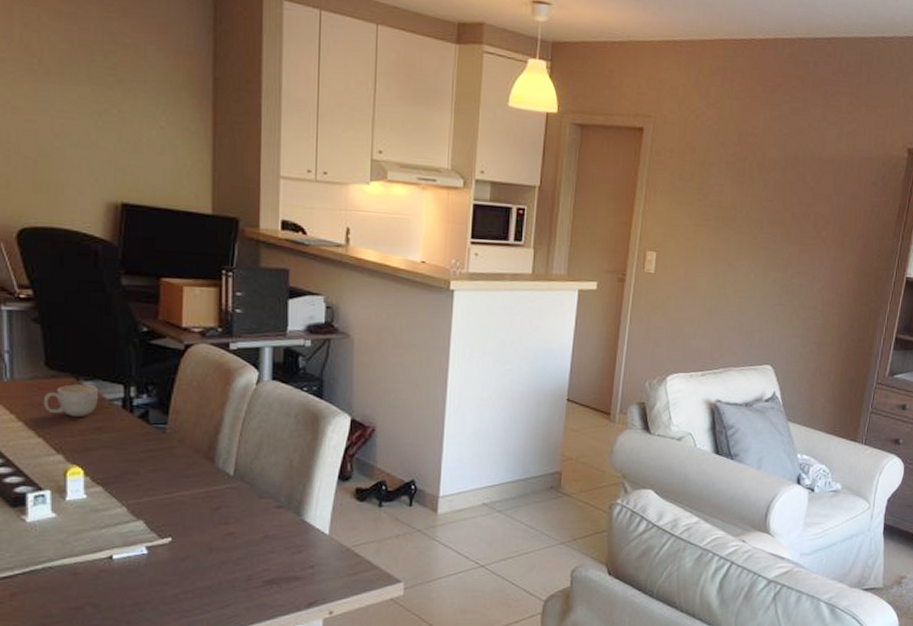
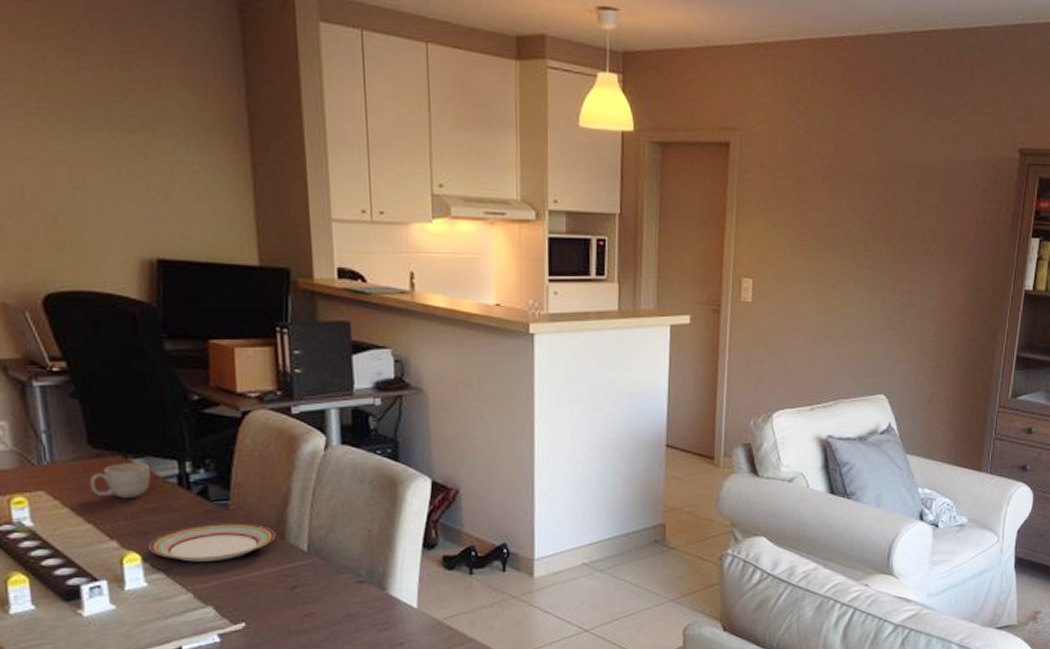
plate: none [91,444,206,479] -> present [149,522,276,562]

